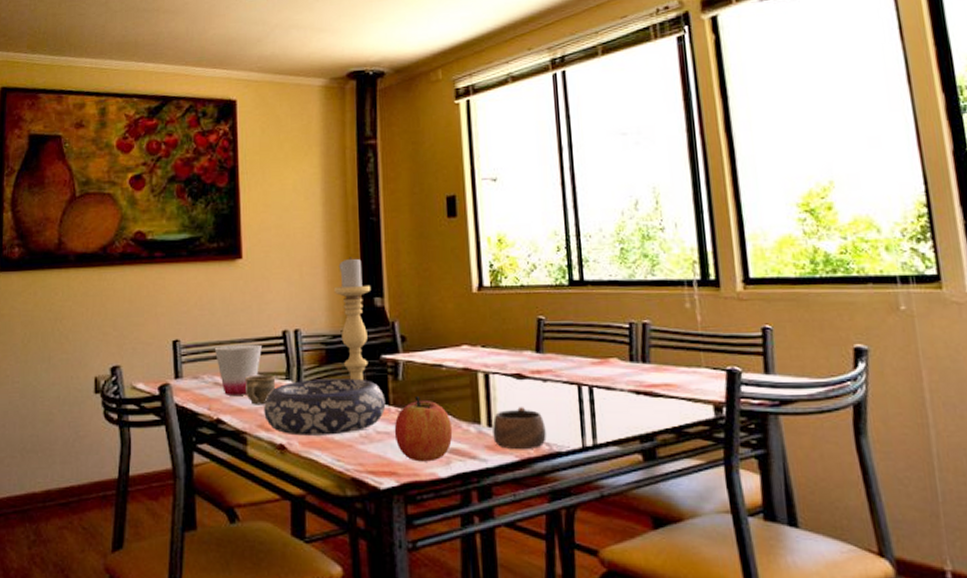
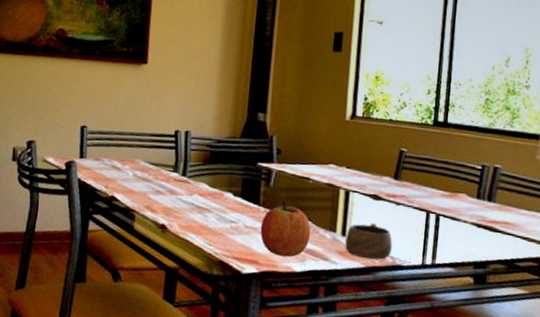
cup: present [215,344,262,395] -> none [116,136,156,180]
cup: present [244,374,276,405] -> none [138,164,165,190]
decorative bowl: present [264,378,386,436] -> none [151,174,257,224]
candle holder: present [333,257,371,381] -> none [223,75,257,182]

